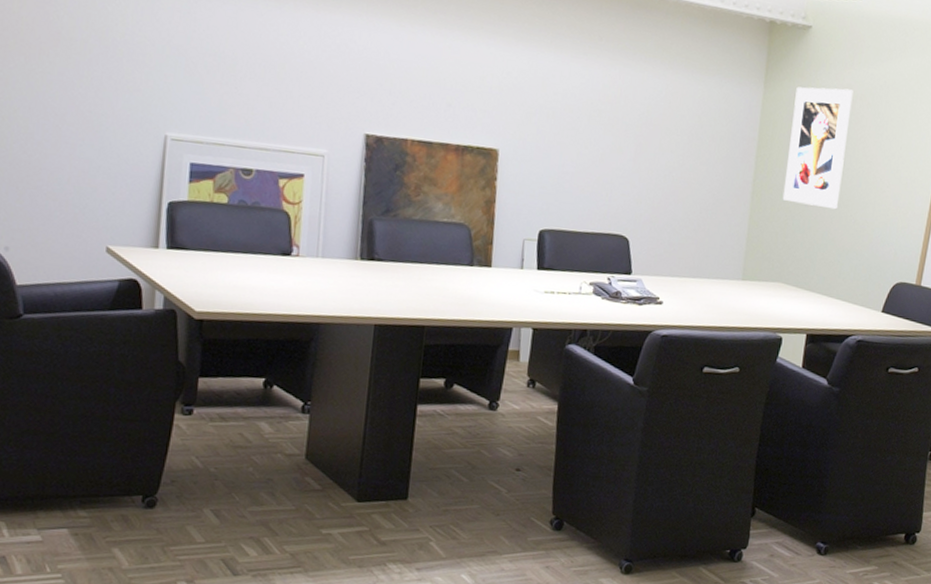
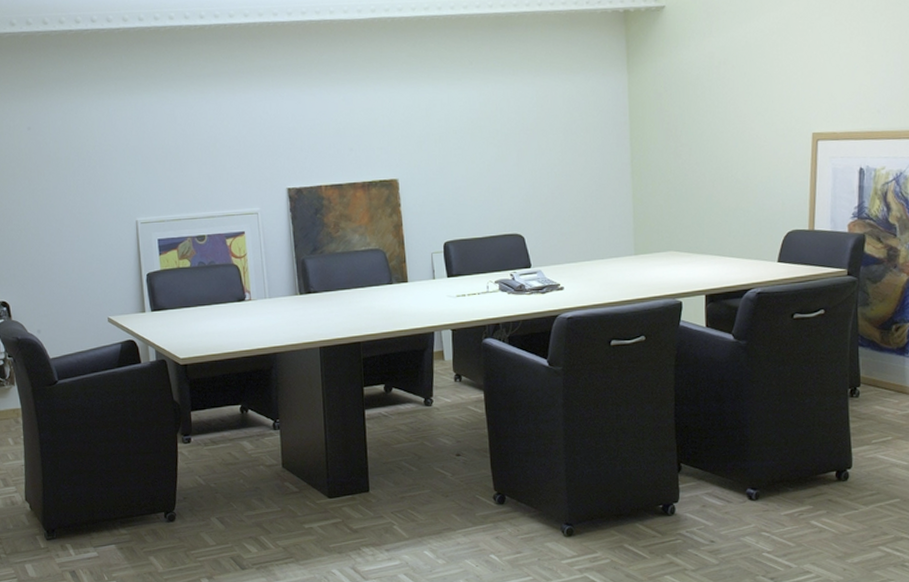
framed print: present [782,87,854,210] -> none [659,56,718,174]

